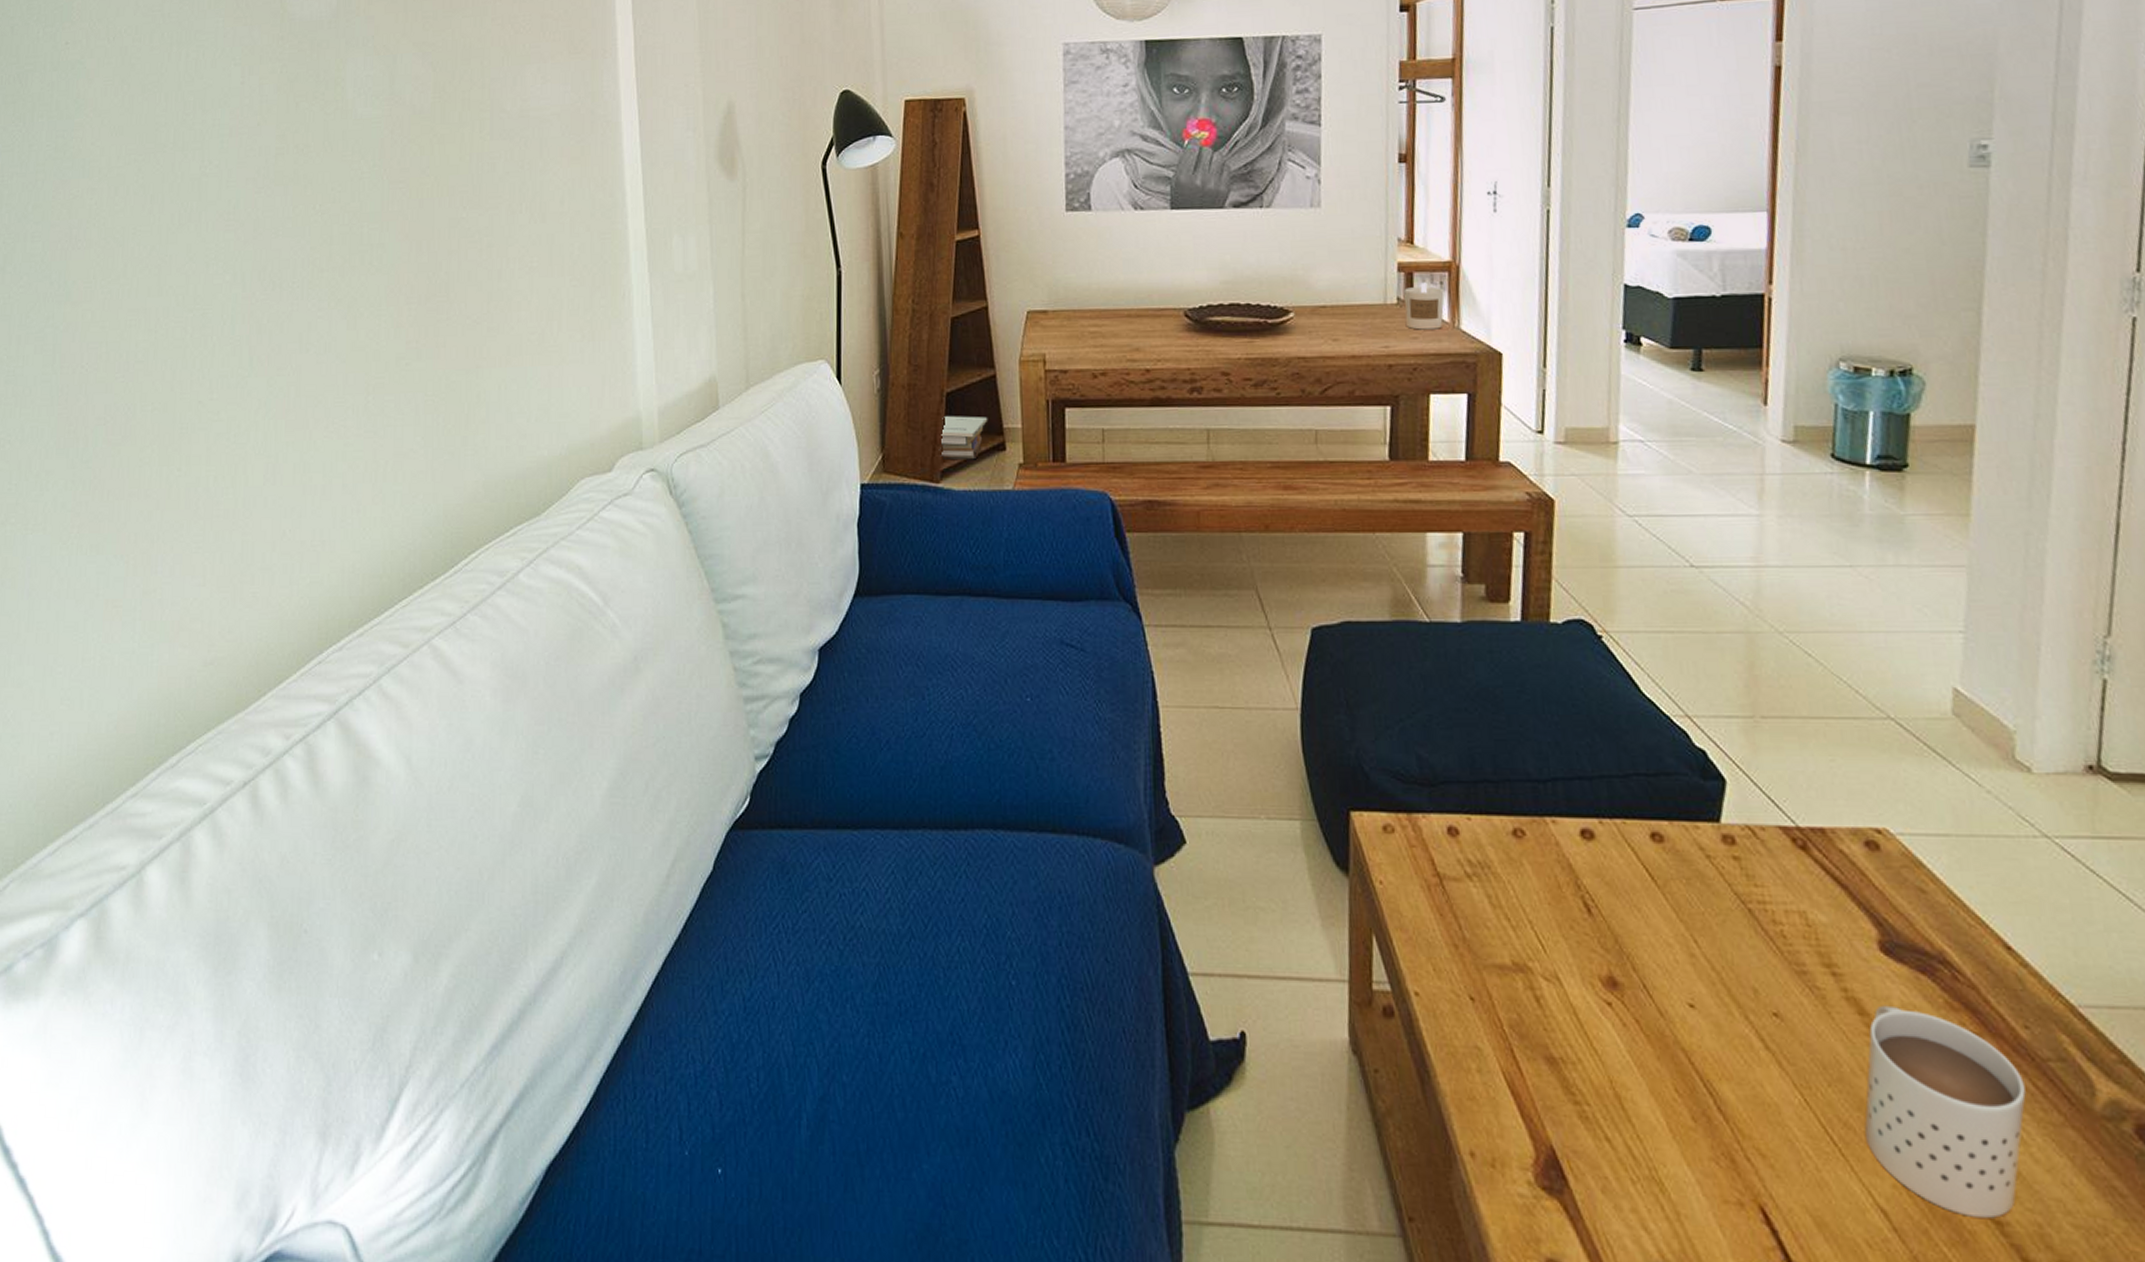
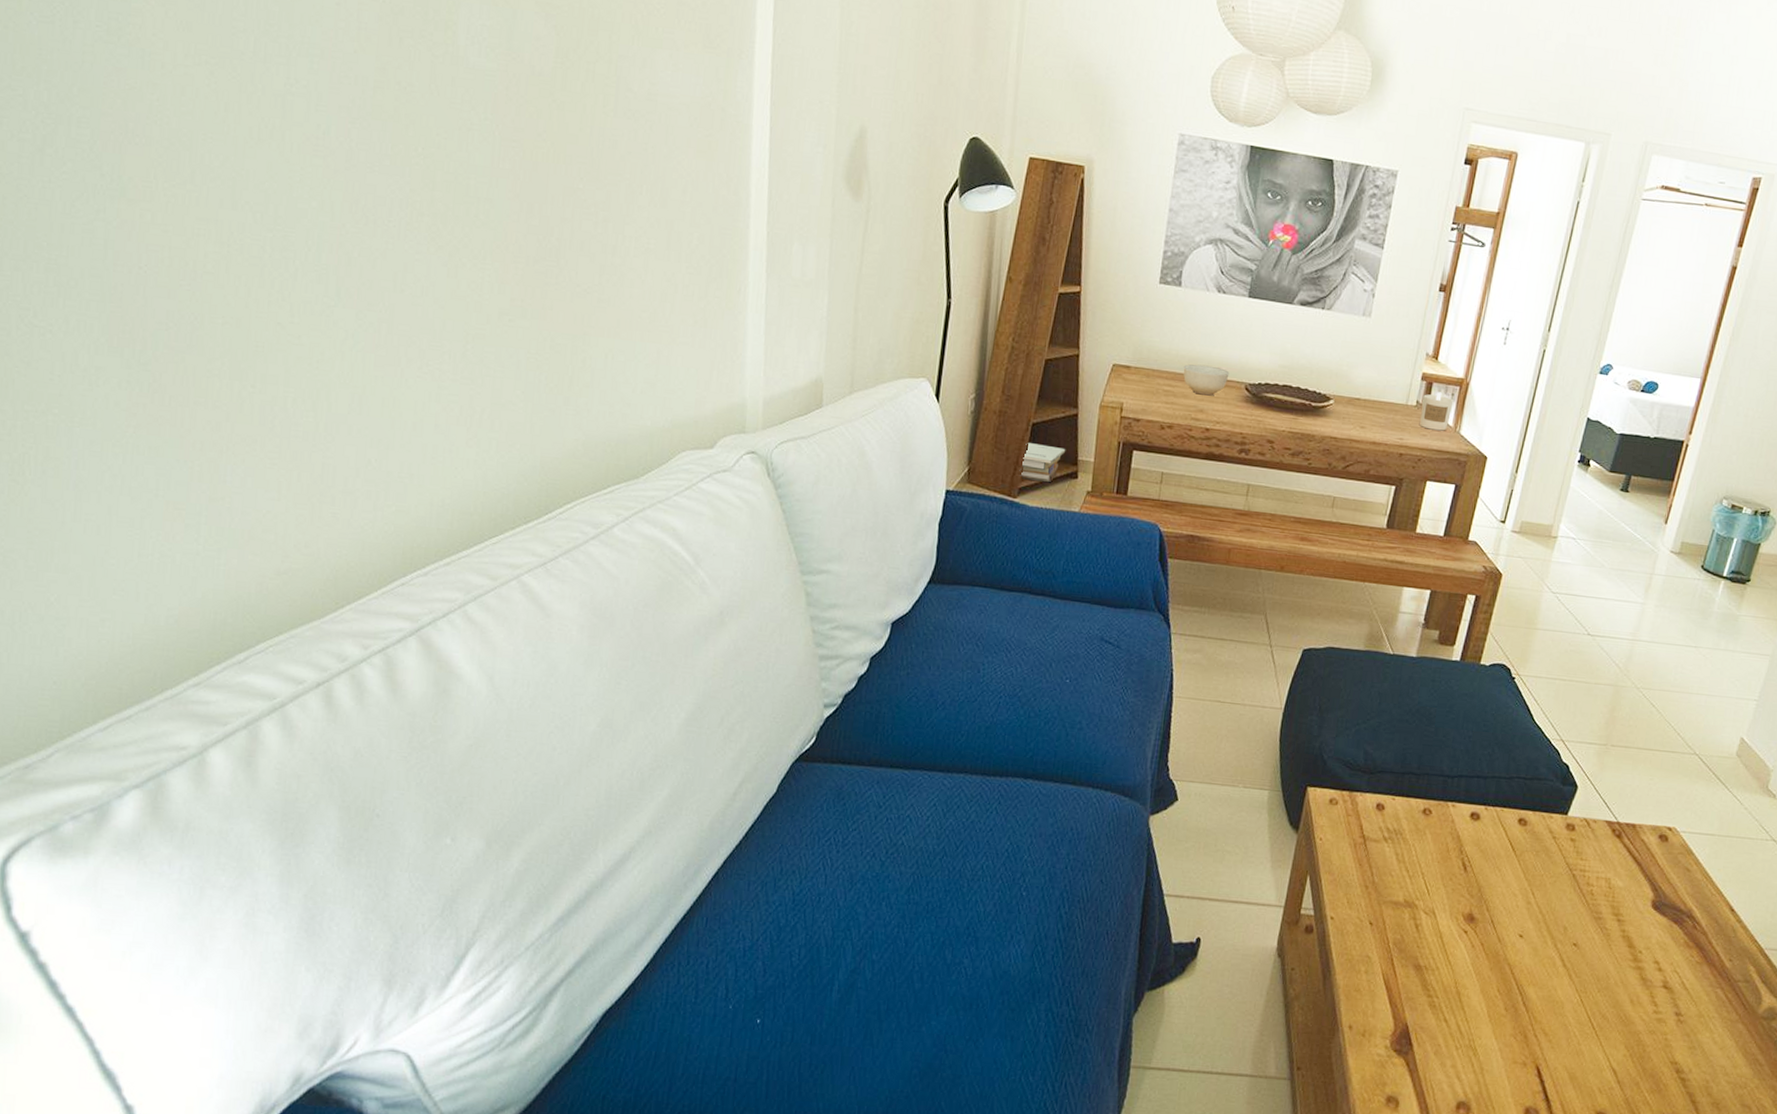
bowl: none [1108,295,1163,331] -> present [1183,364,1230,396]
mug: present [1864,1005,2026,1218] -> none [1613,942,1721,1076]

